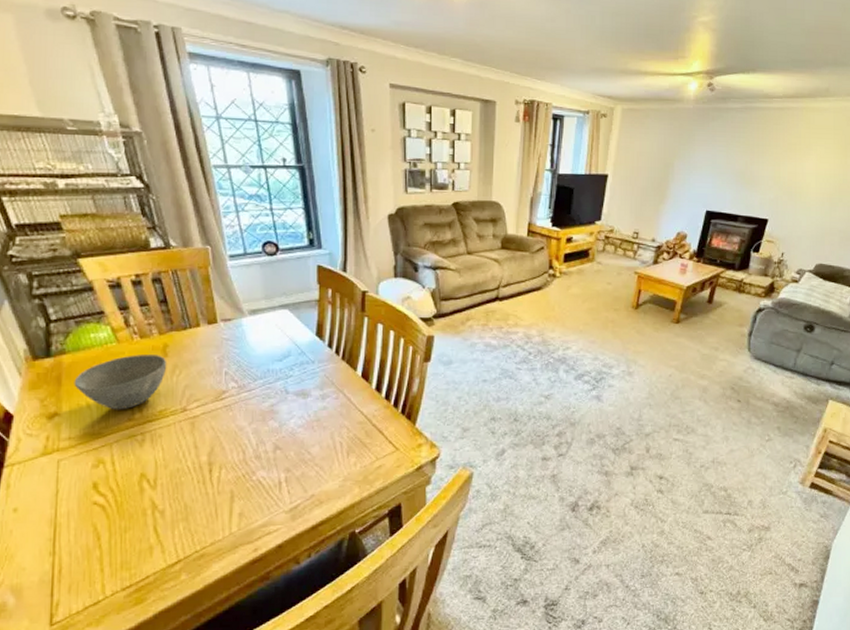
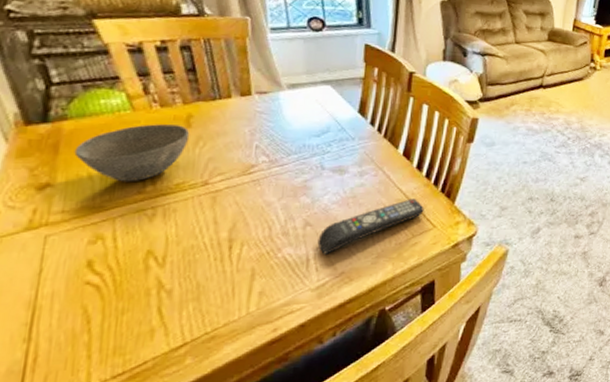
remote control: none [287,421,386,477] -> present [317,199,425,254]

